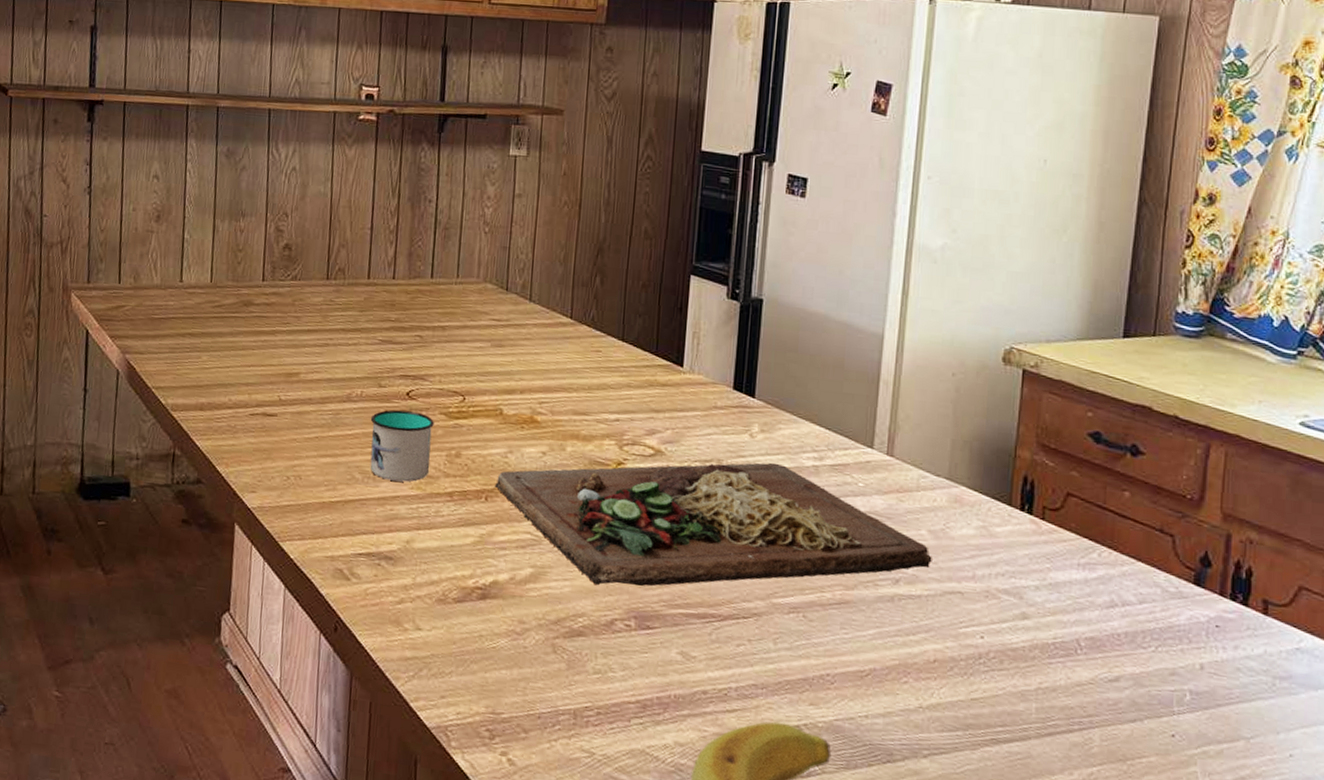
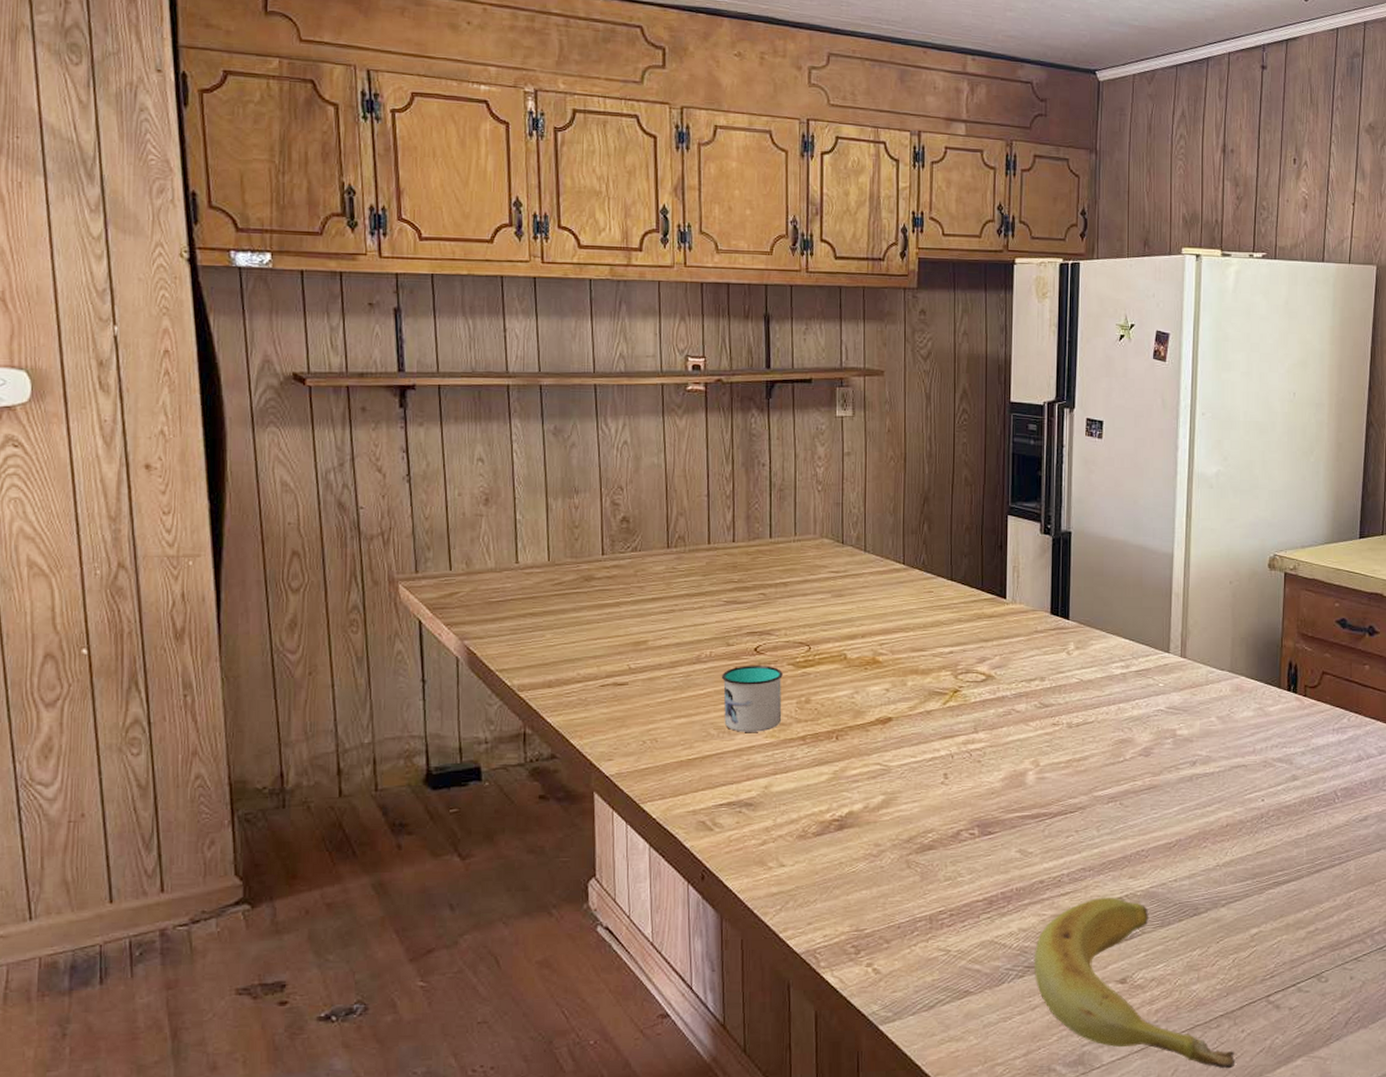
cutting board: present [495,462,932,587] -> none [844,675,1221,803]

